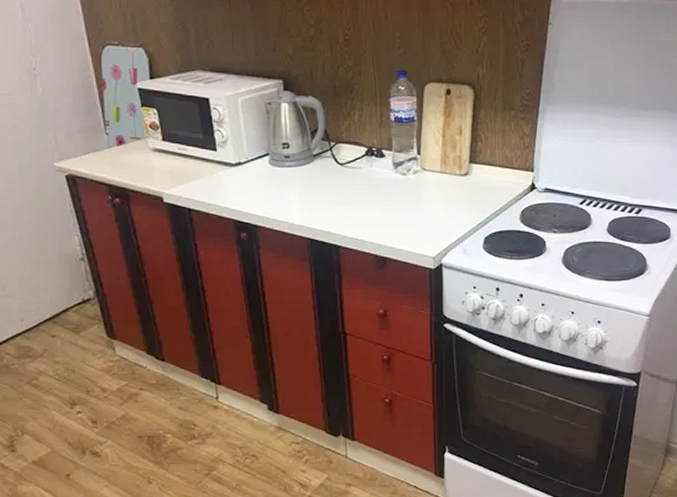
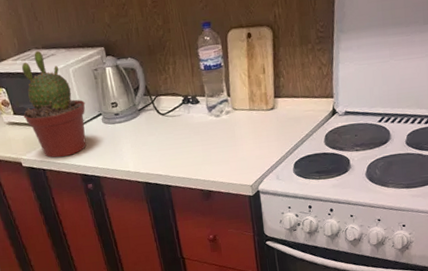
potted cactus: none [175,72,251,198] -> present [21,50,87,158]

